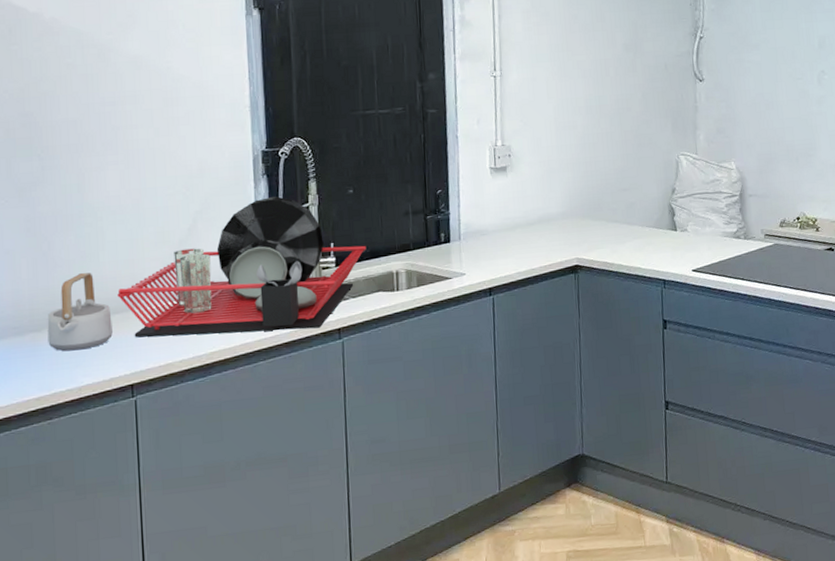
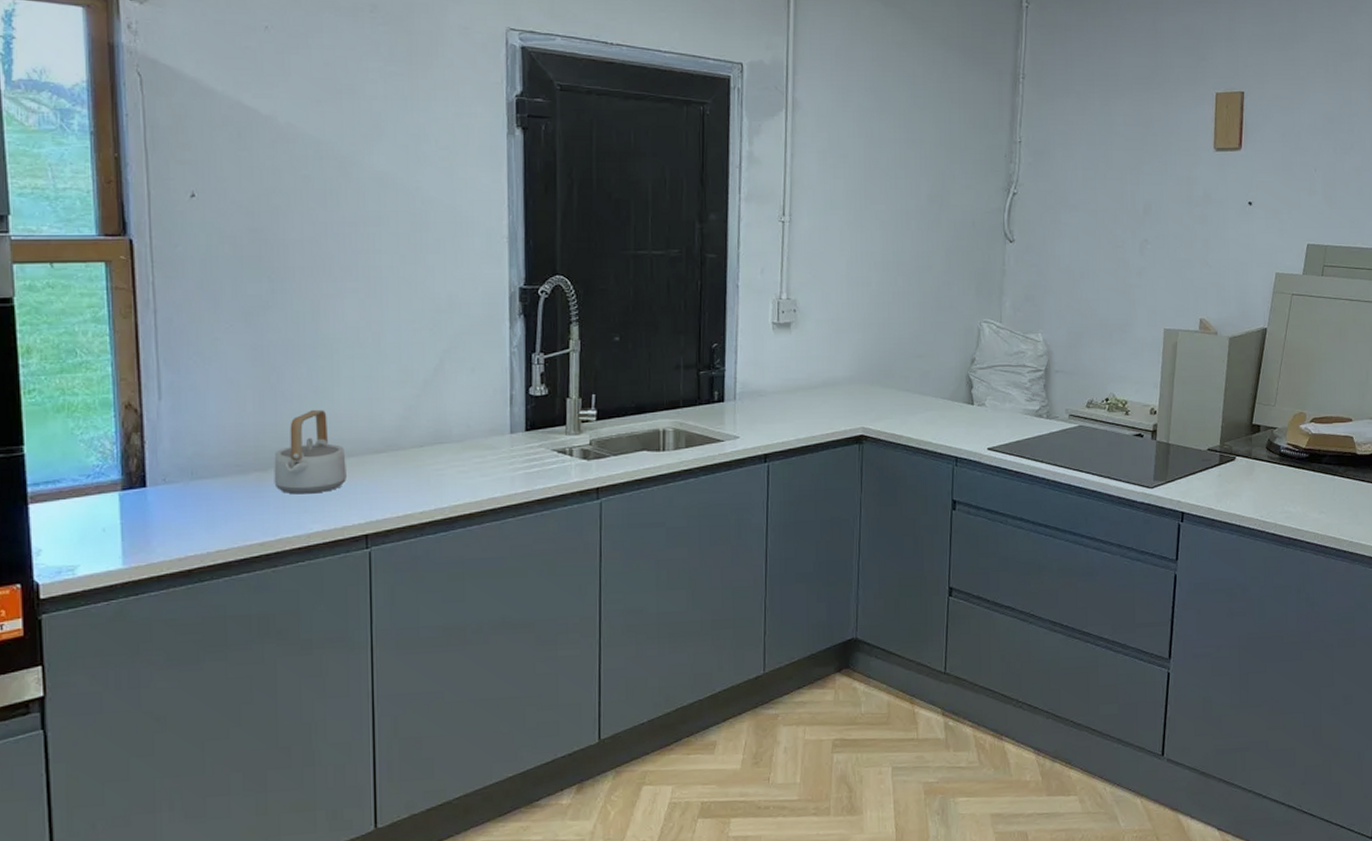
dish rack: present [117,196,367,338] -> none [353,339,631,487]

